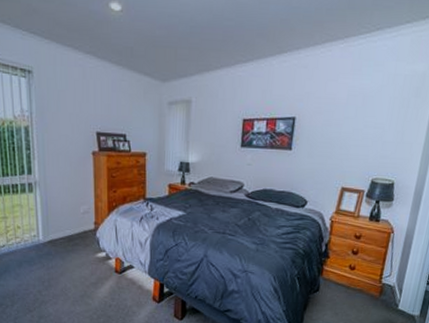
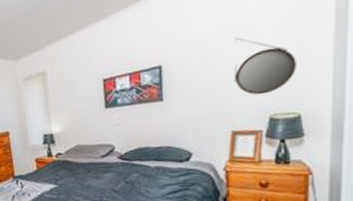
home mirror: none [350,106,400,160] -> present [234,37,298,96]

